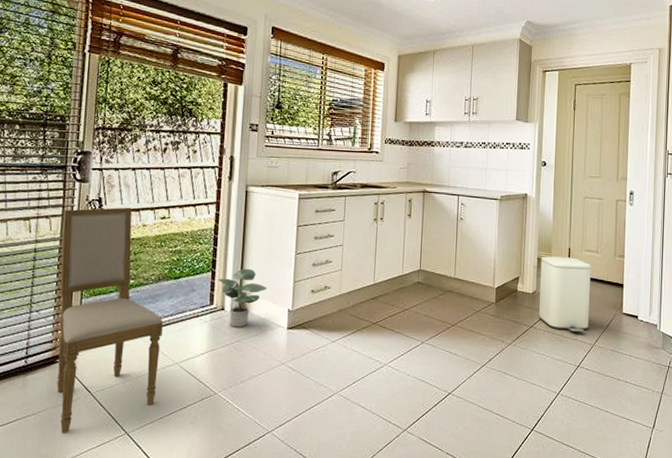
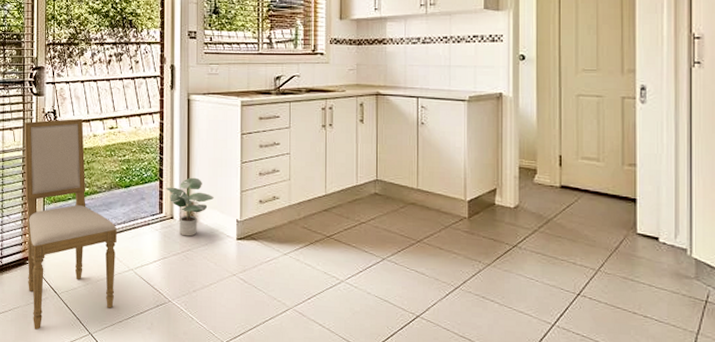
pedal bin: present [538,256,591,332] -> none [523,165,590,254]

